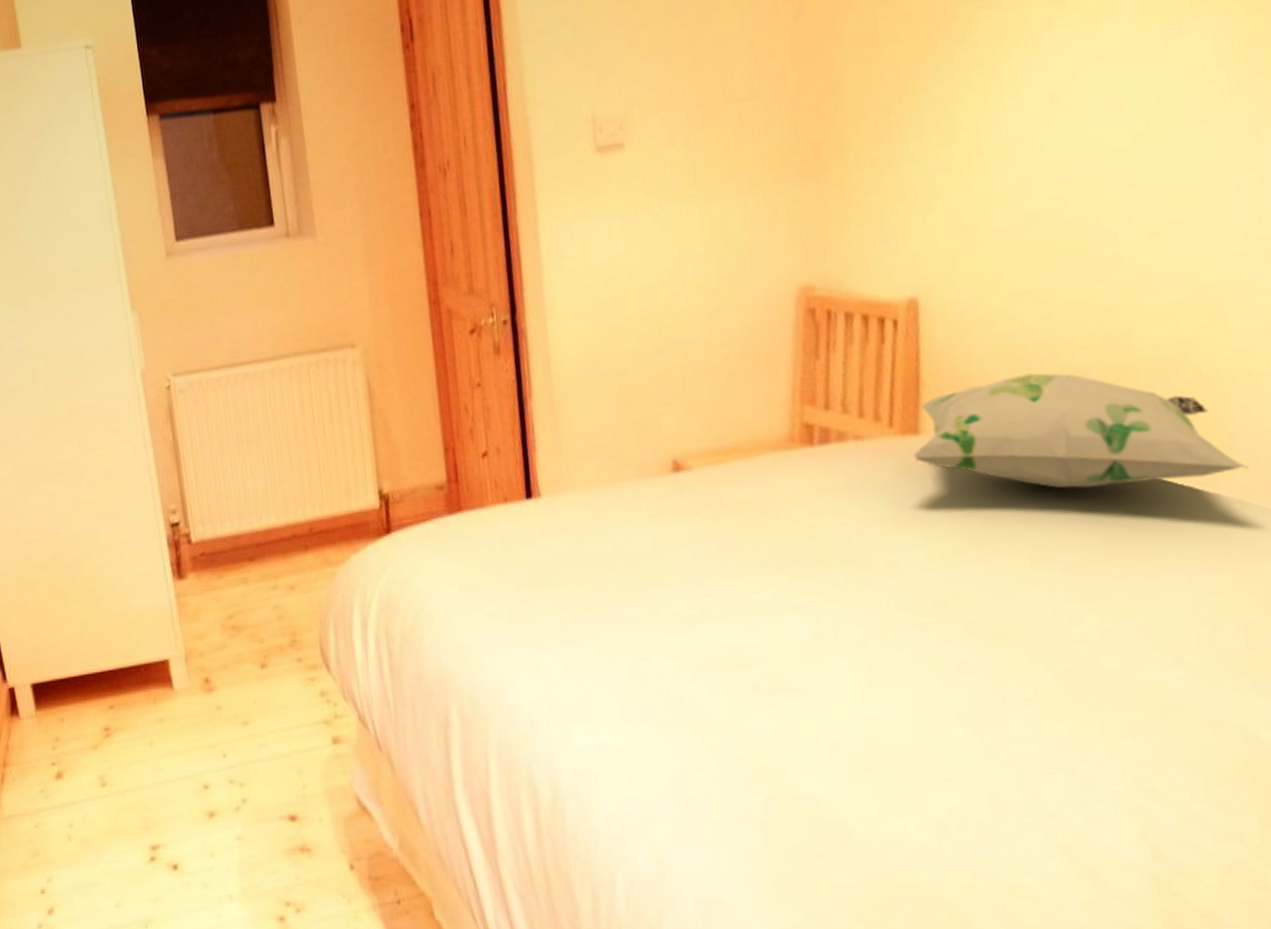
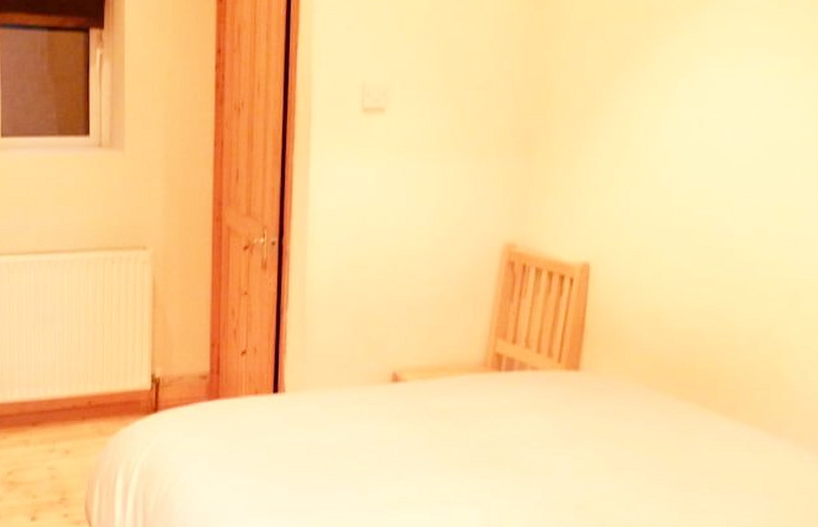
decorative pillow: present [913,373,1248,489] -> none [573,331,802,424]

